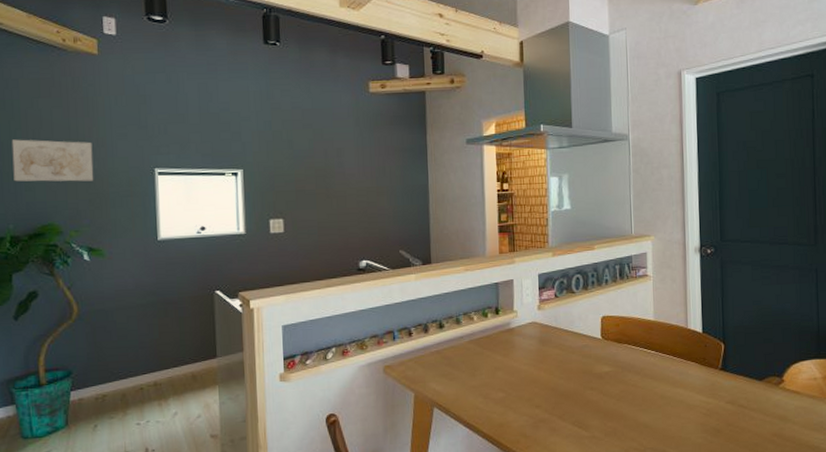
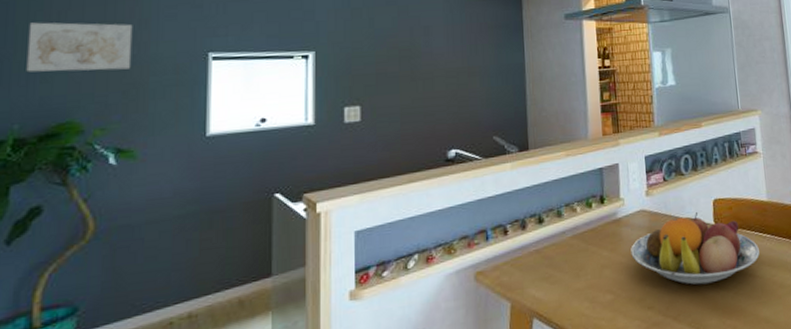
fruit bowl: none [522,327,643,391] -> present [631,212,760,286]

